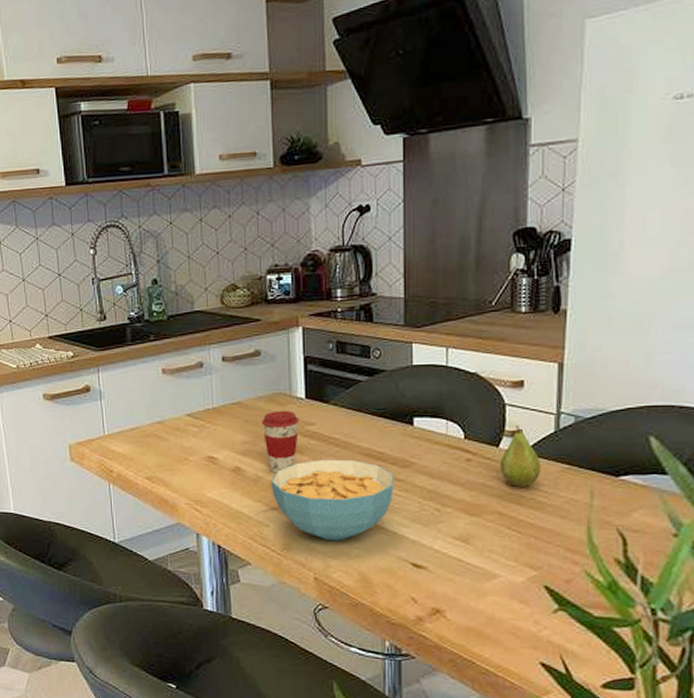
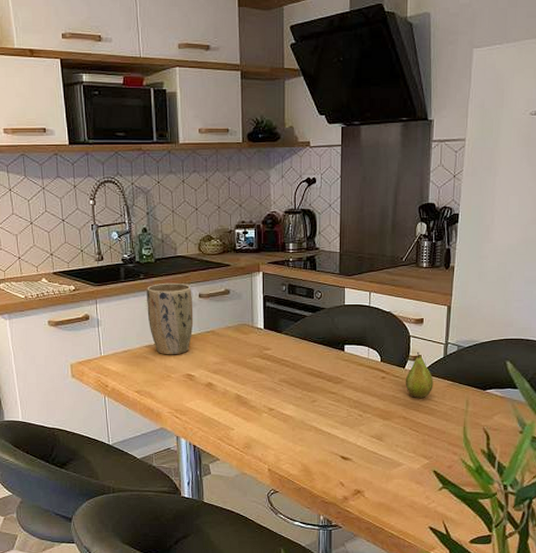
plant pot: none [158,344,216,433] -> present [147,282,194,355]
coffee cup: present [261,410,300,474] -> none [229,338,259,388]
cereal bowl: present [270,459,395,541] -> none [235,377,330,440]

